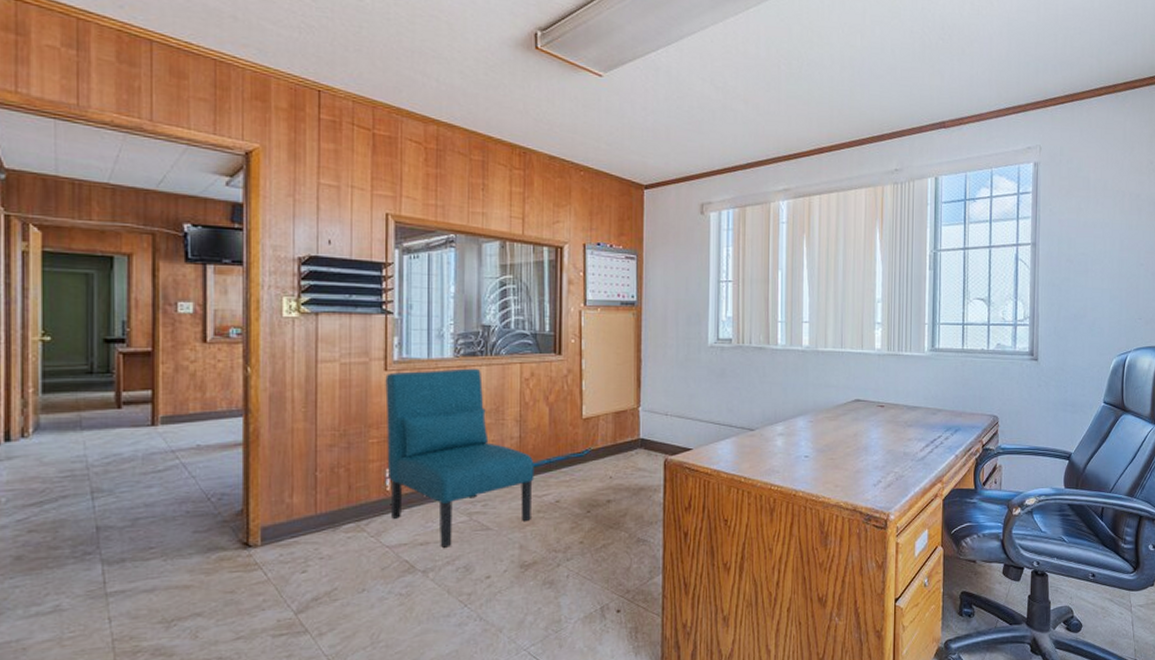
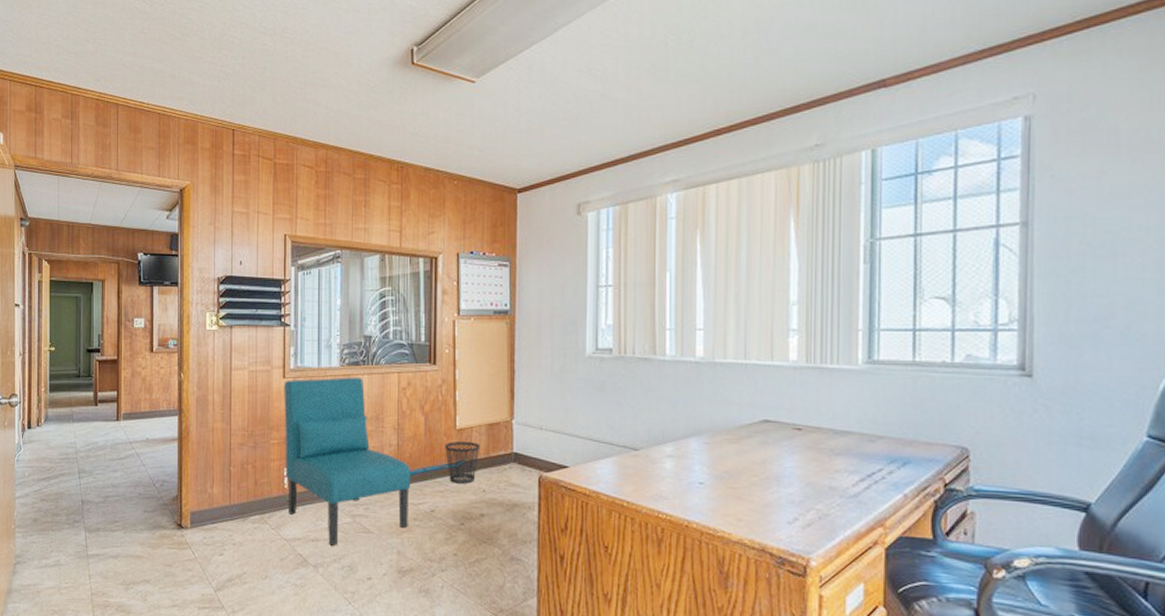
wastebasket: none [571,431,607,472] -> present [445,441,481,484]

